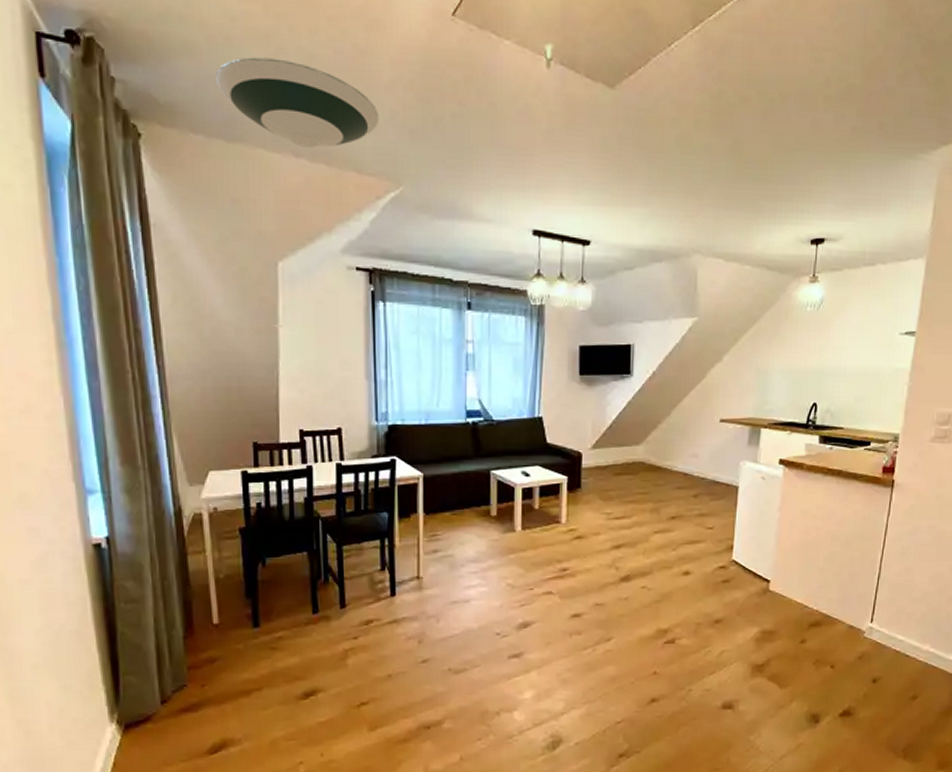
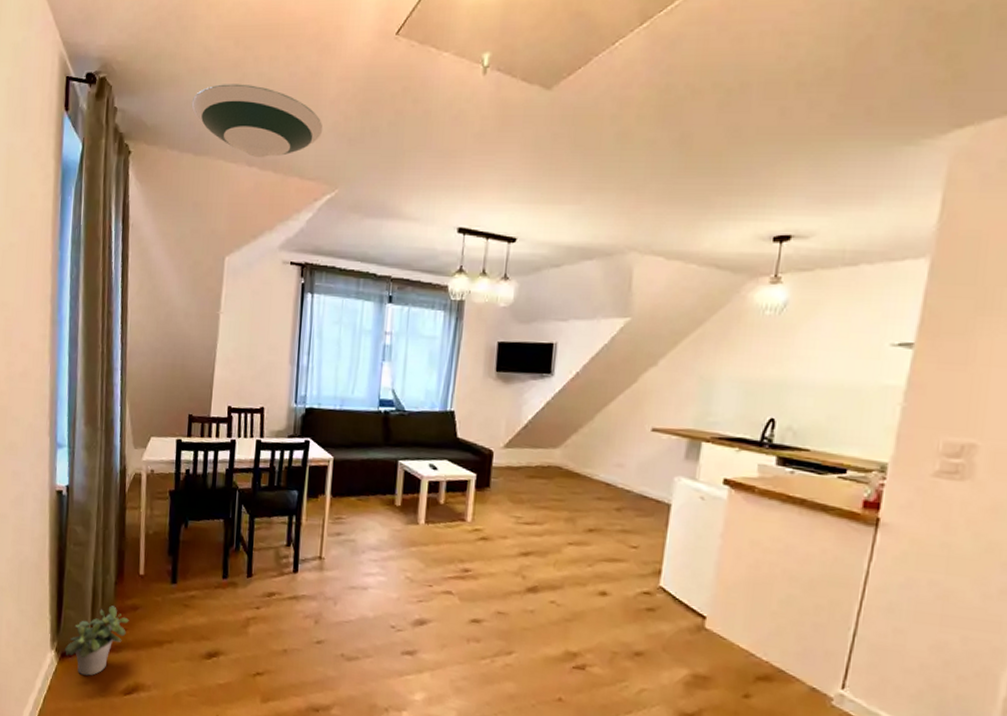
potted plant: none [129,662,207,743] -> present [65,605,129,676]

